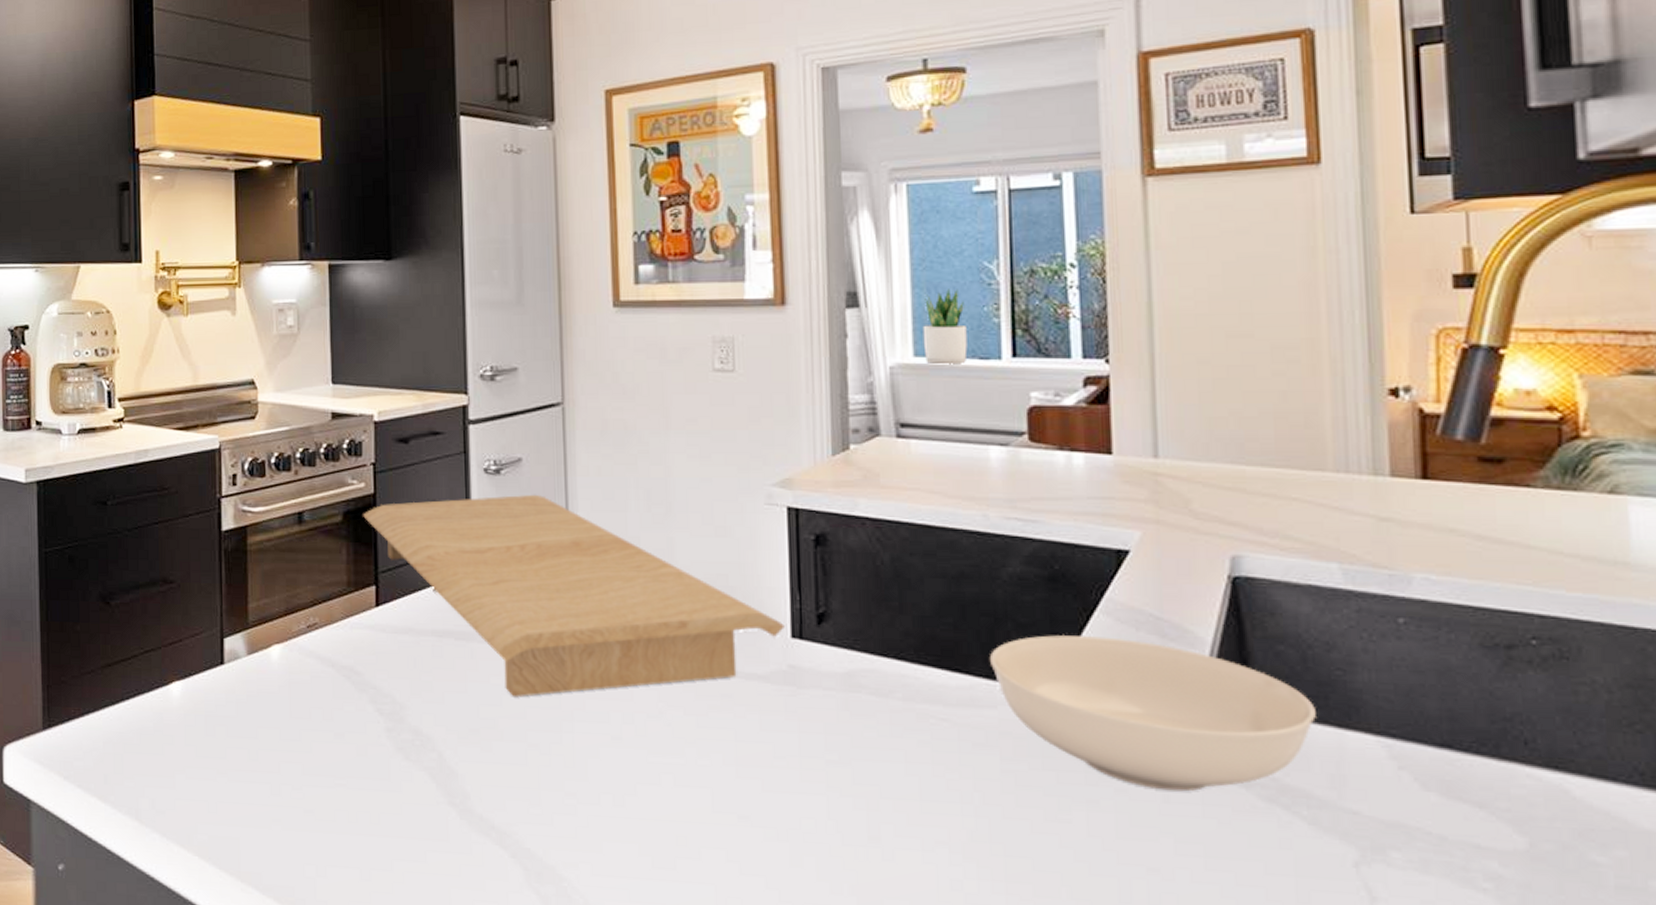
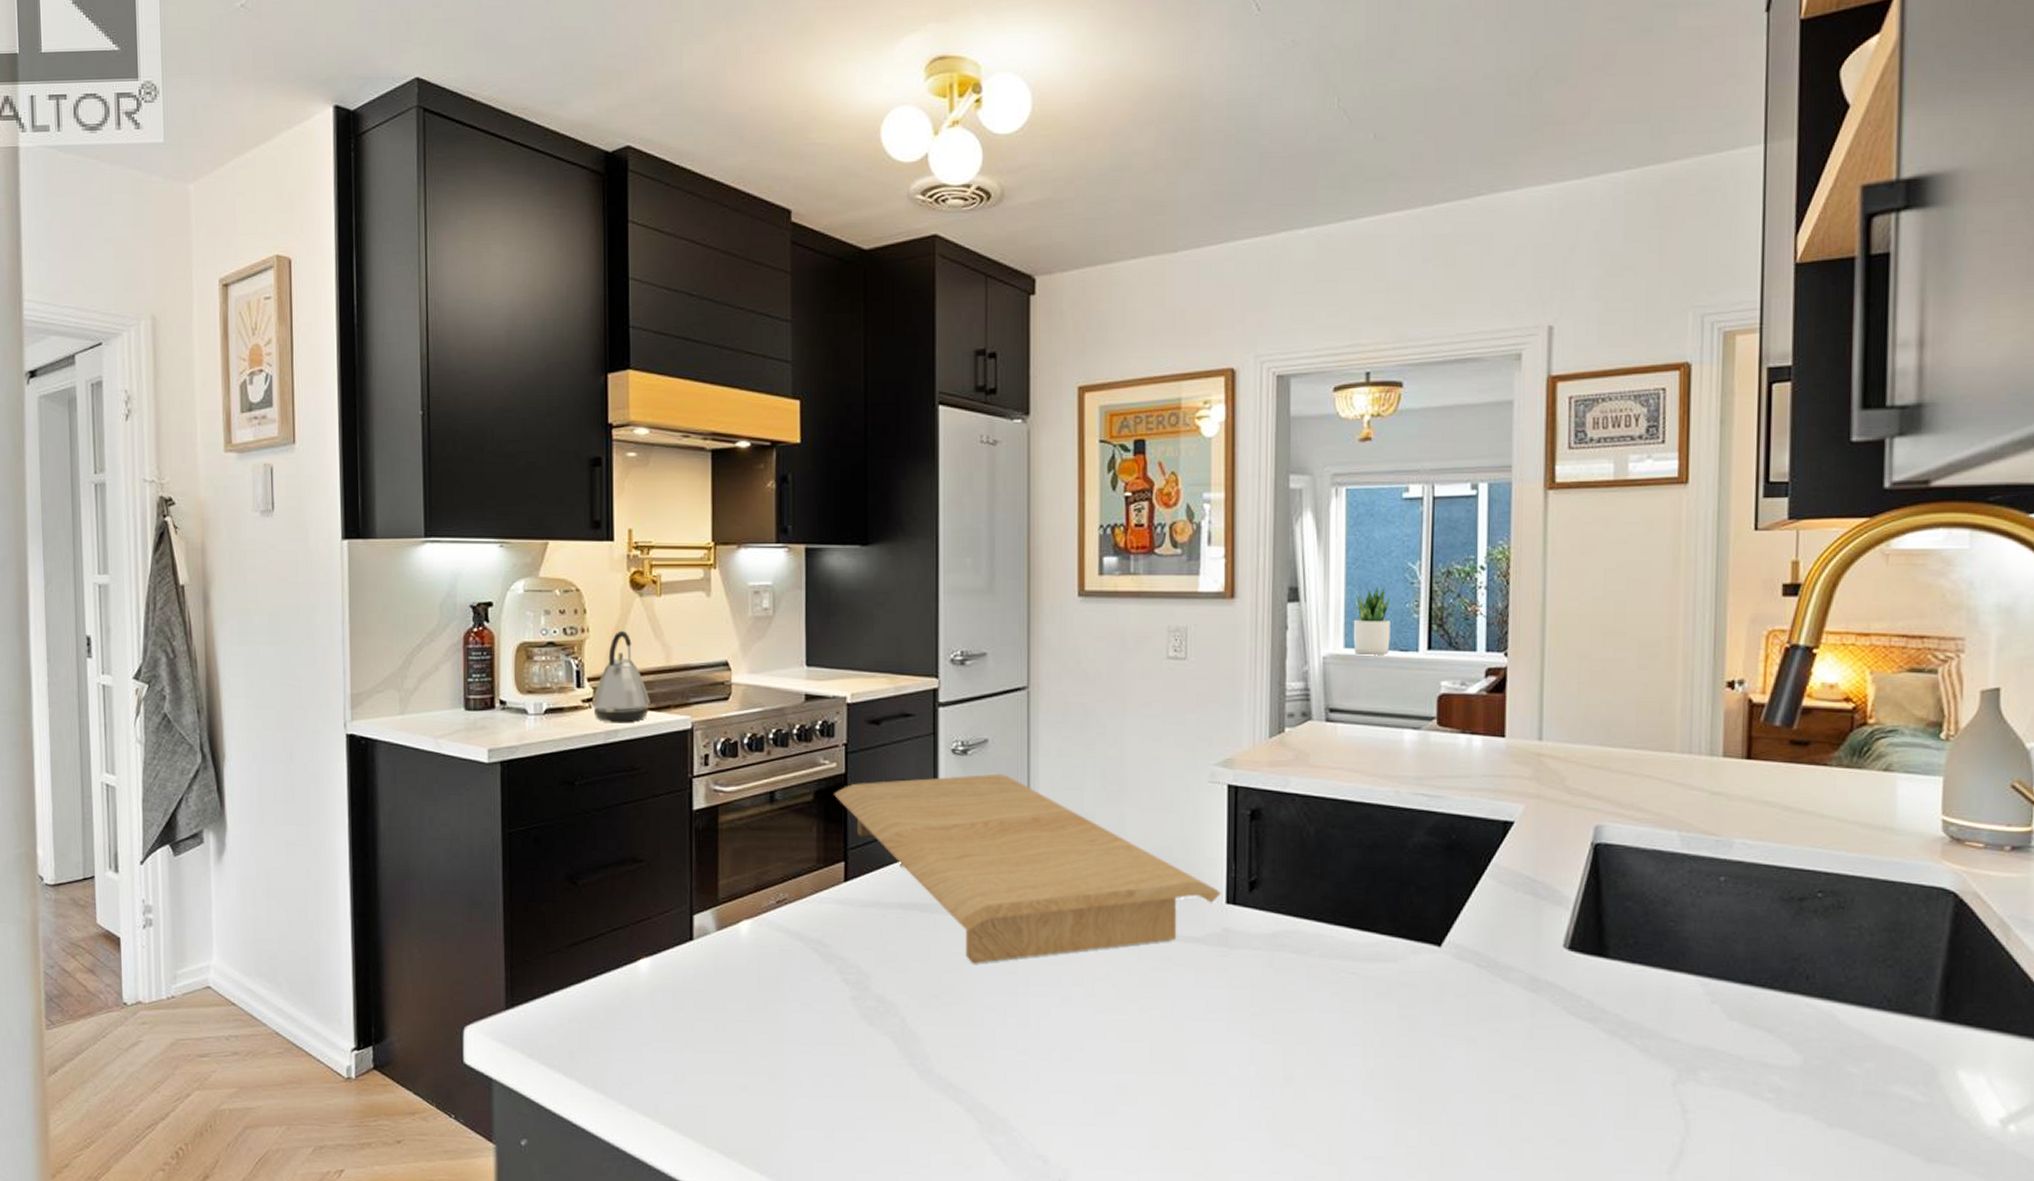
kettle: none [122,350,179,443] -> present [592,630,650,723]
bowl: present [989,634,1318,792] -> none [1393,895,1653,1028]

